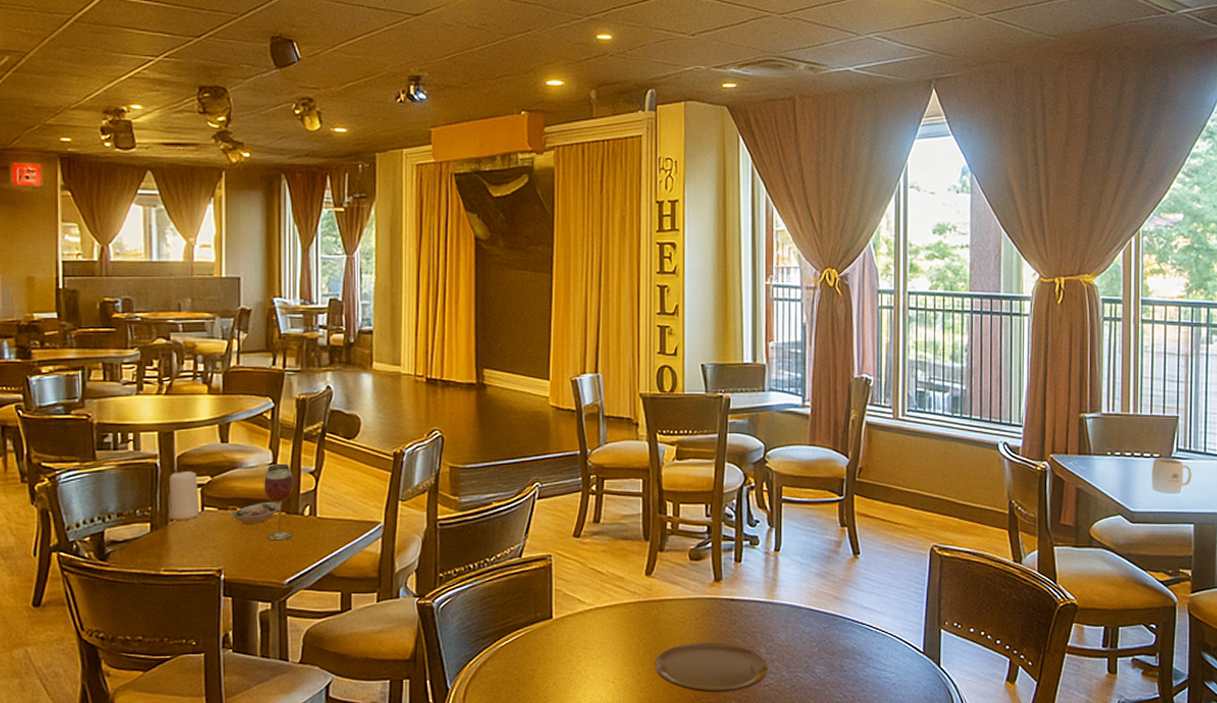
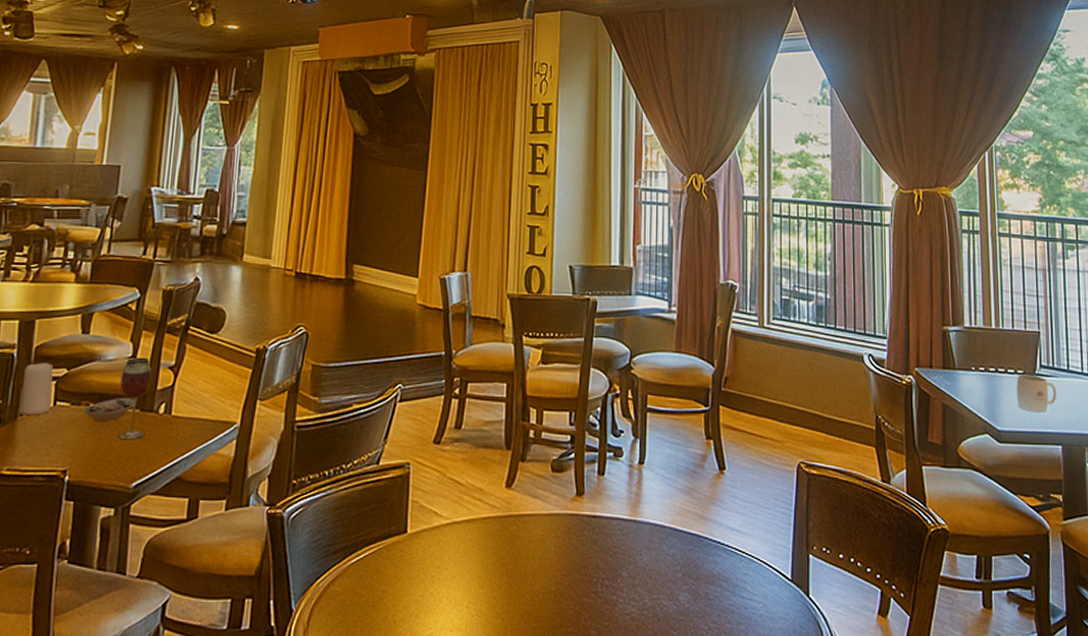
plate: present [655,642,768,693] -> none [511,564,630,621]

